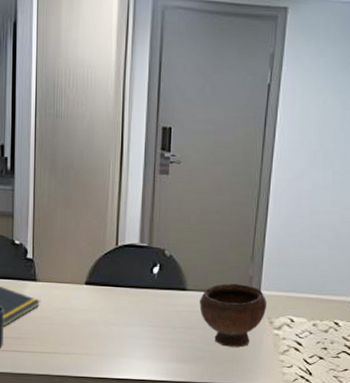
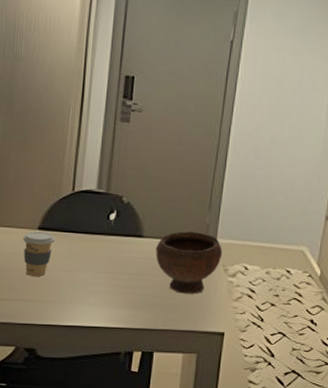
coffee cup: none [72,286,102,331] -> present [23,231,56,277]

